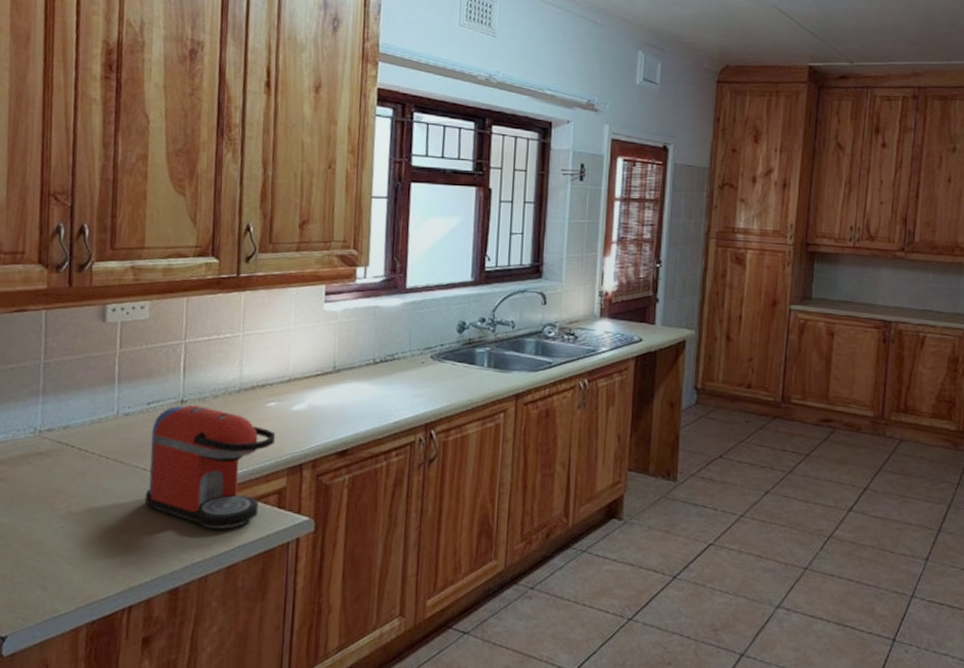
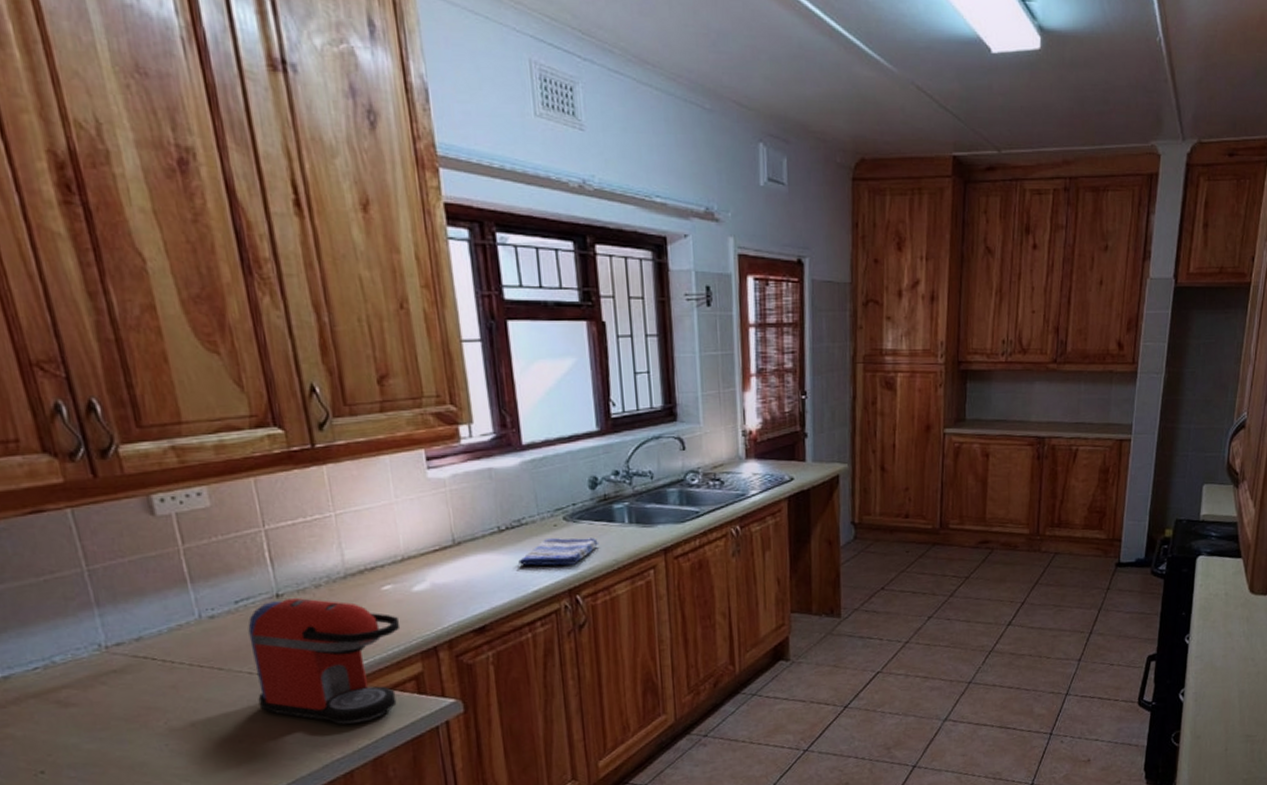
dish towel: none [386,374,459,401] -> present [518,538,600,566]

